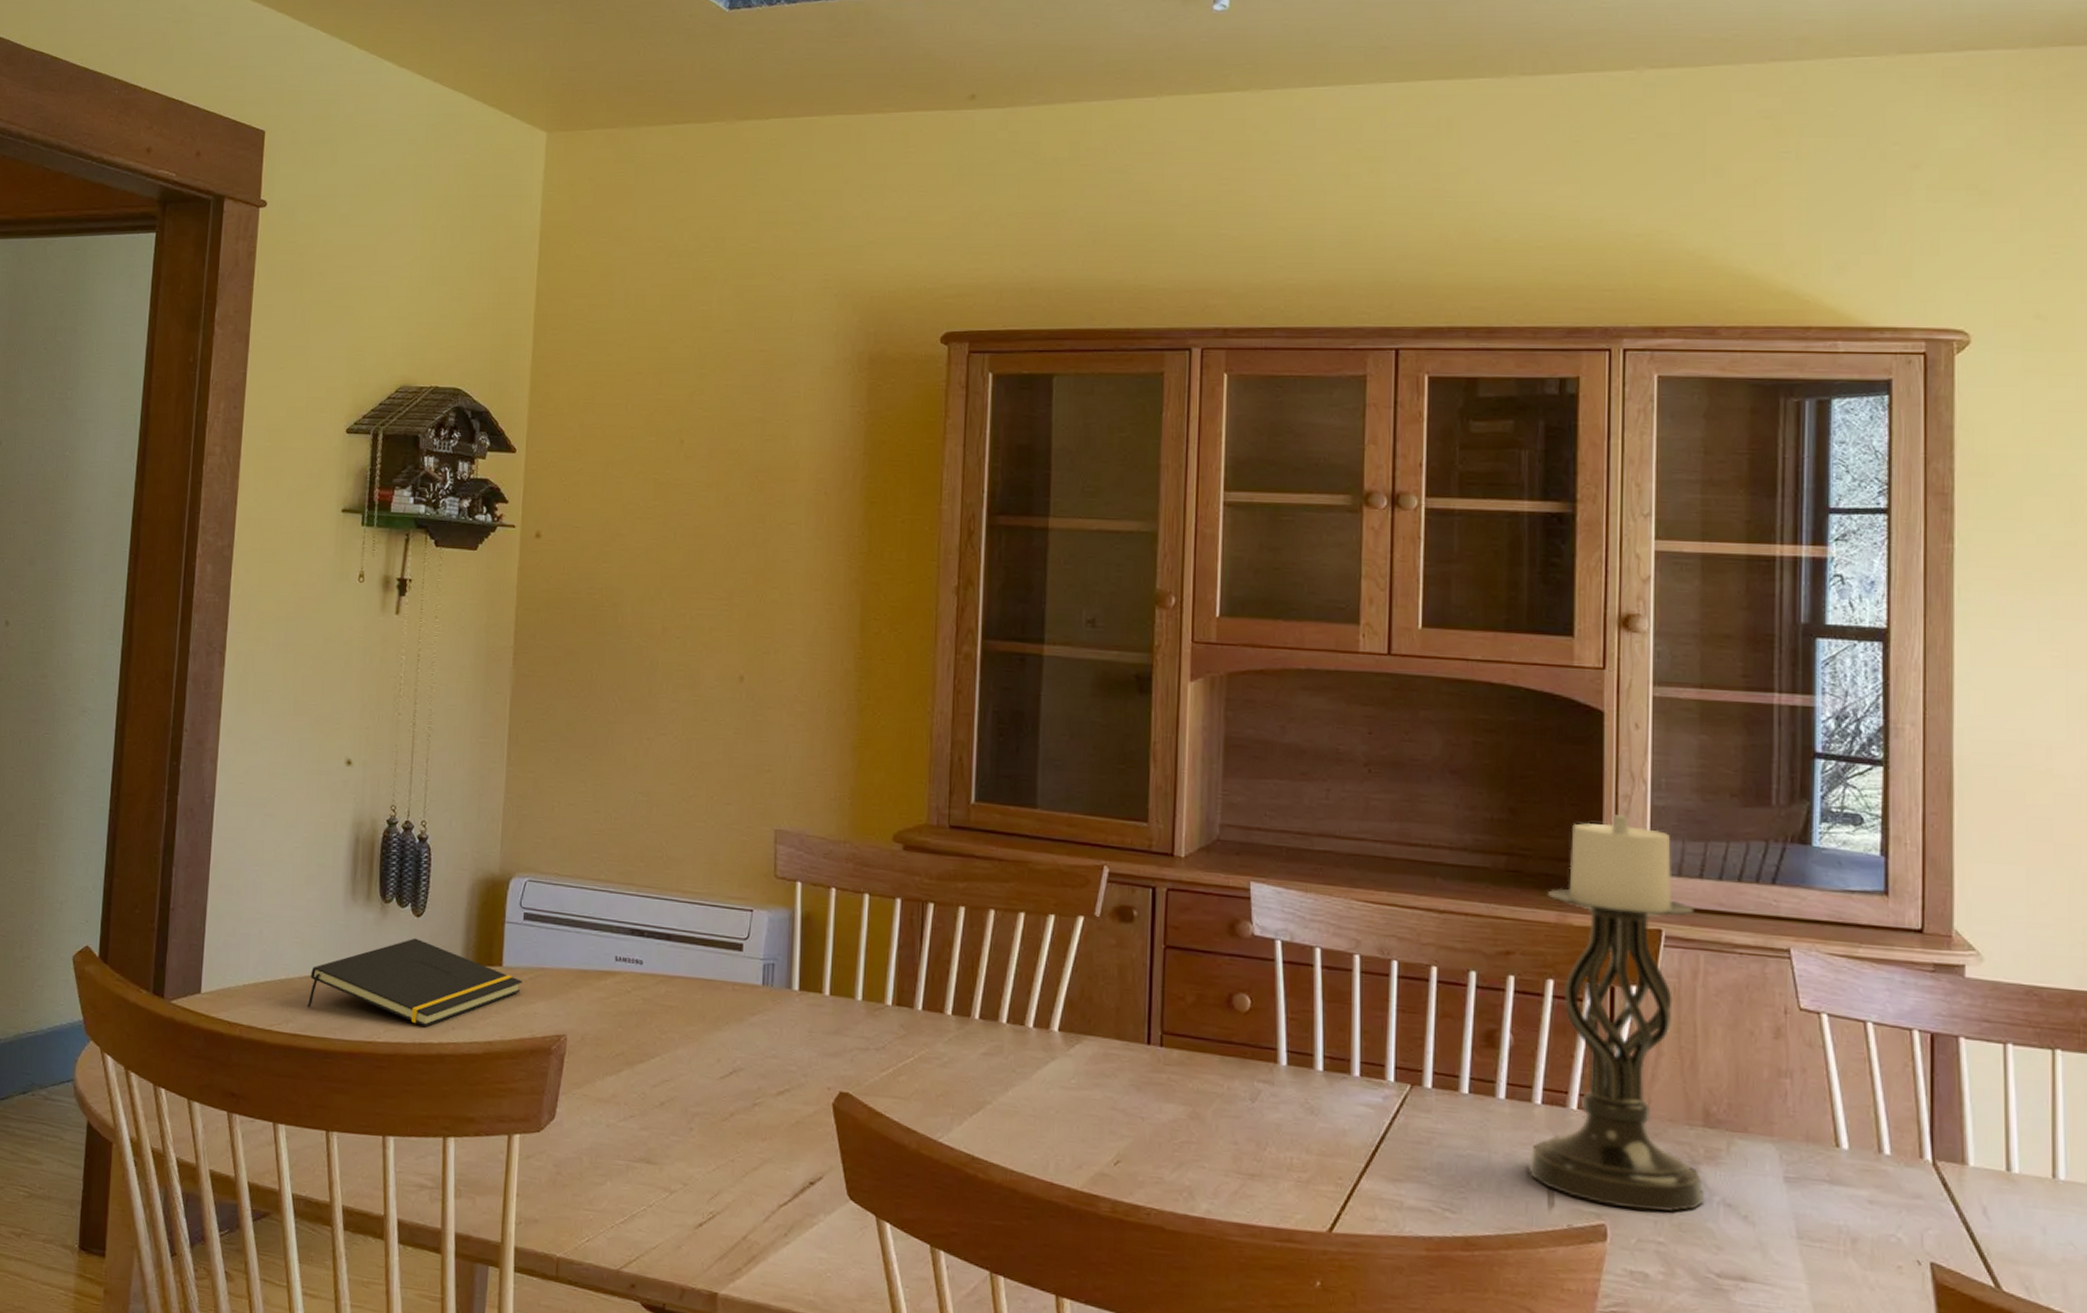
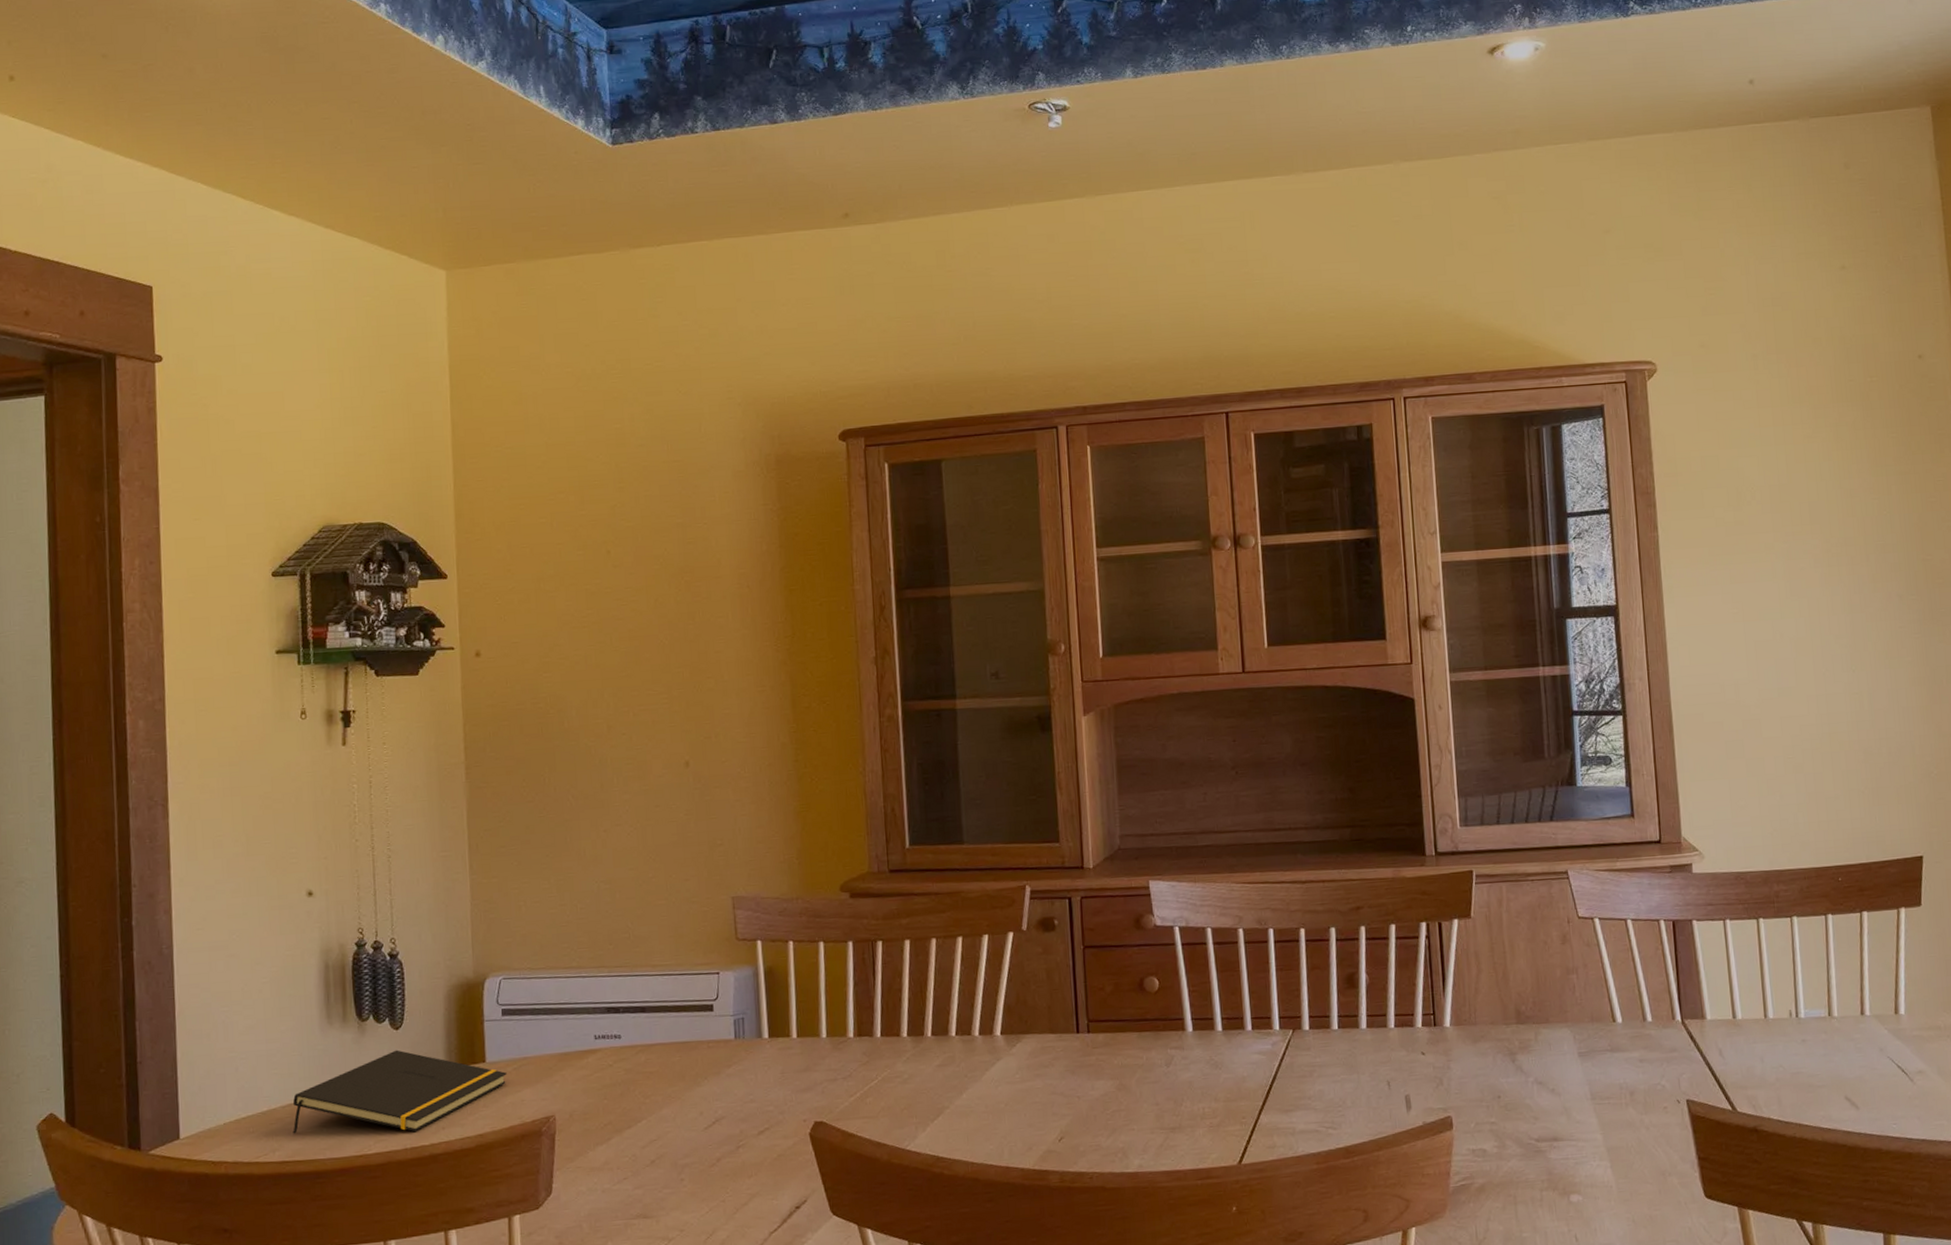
candle holder: present [1529,814,1705,1212] -> none [1385,780,1523,1100]

